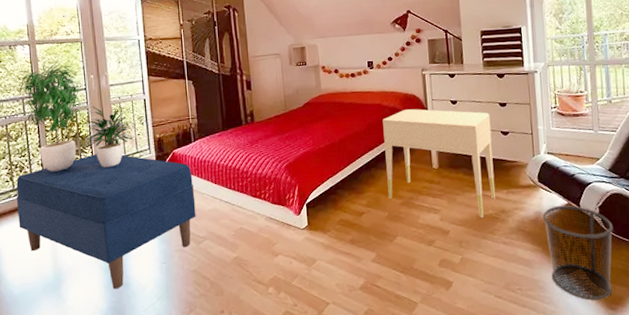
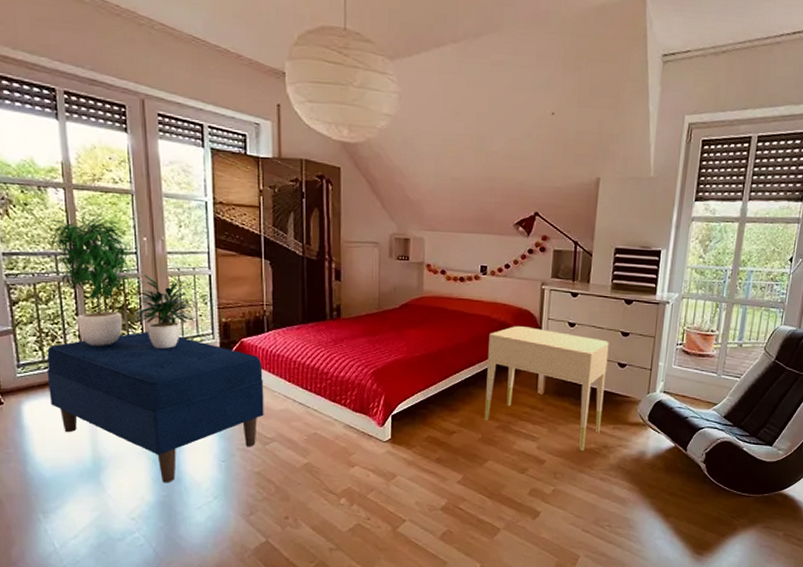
waste bin: present [543,205,614,301] -> none [644,447,717,544]

